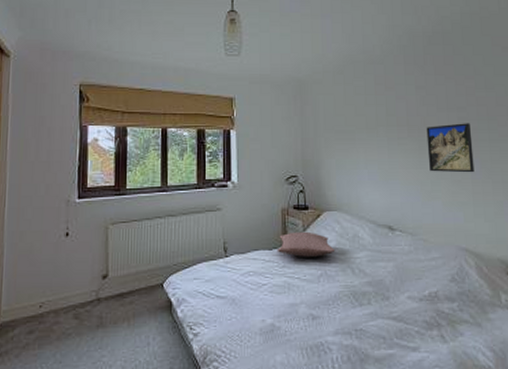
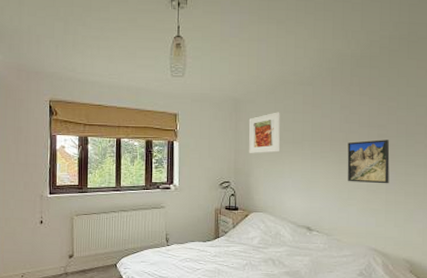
pillow: present [277,231,336,257] -> none [210,228,260,249]
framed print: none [315,94,353,143] -> present [248,112,281,154]

